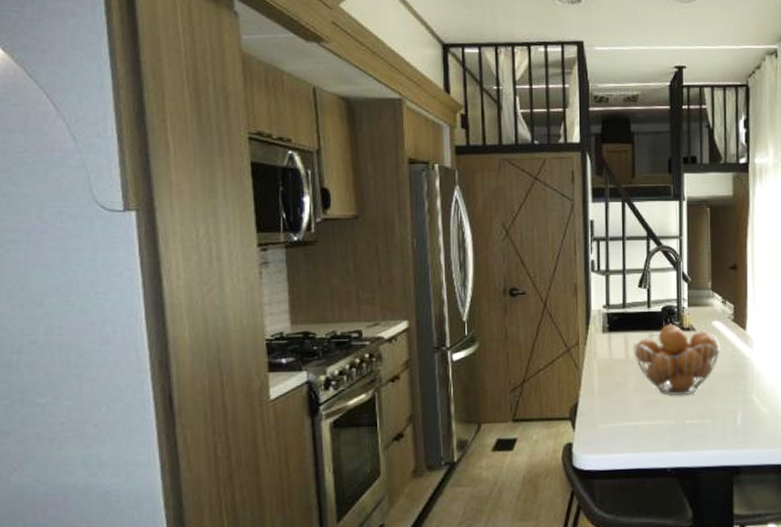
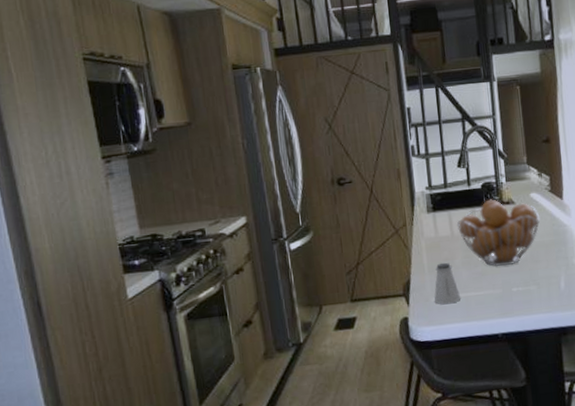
saltshaker: none [601,387,631,432] -> present [434,262,461,305]

